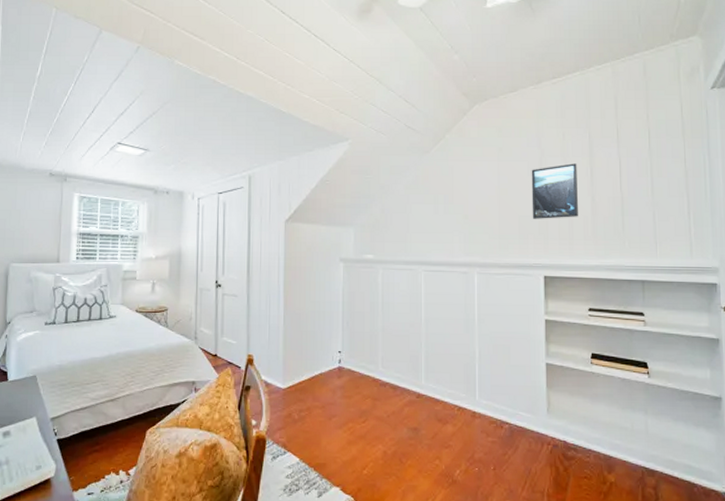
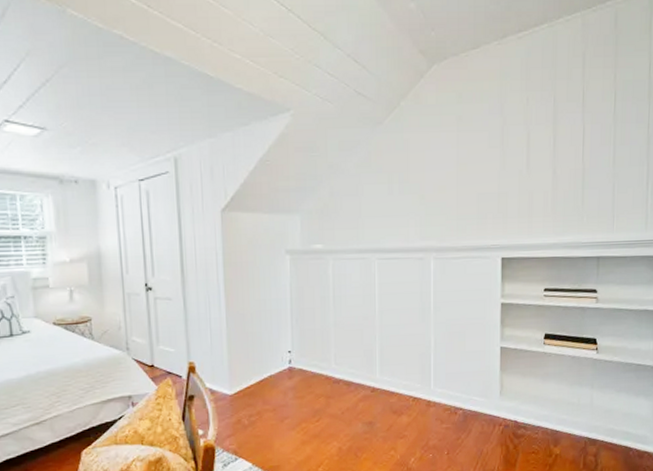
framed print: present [531,163,578,219] -> none [491,132,540,196]

